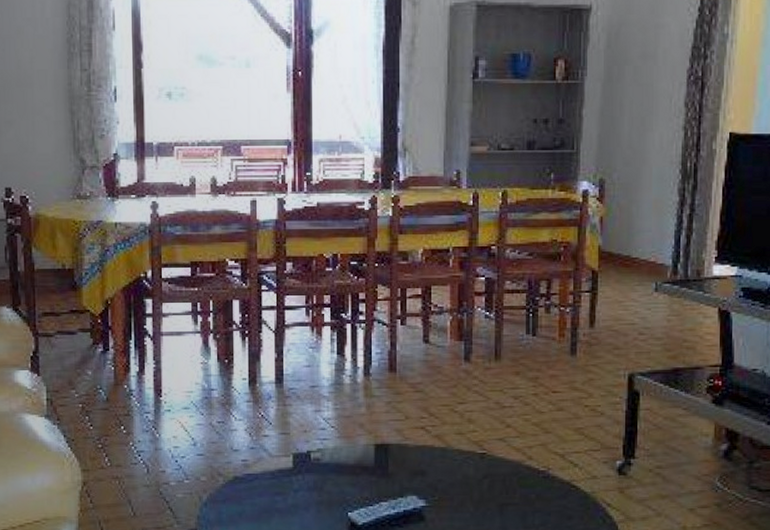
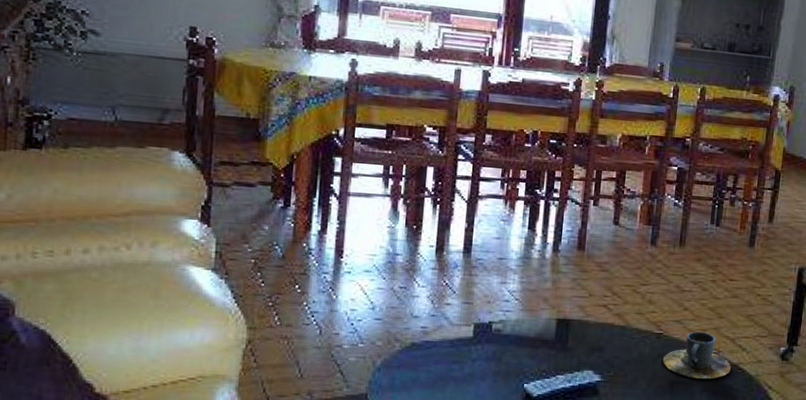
cup: none [488,448,563,499] -> present [662,331,731,380]

